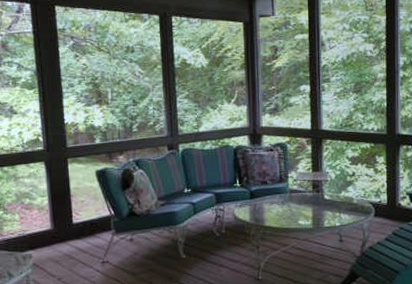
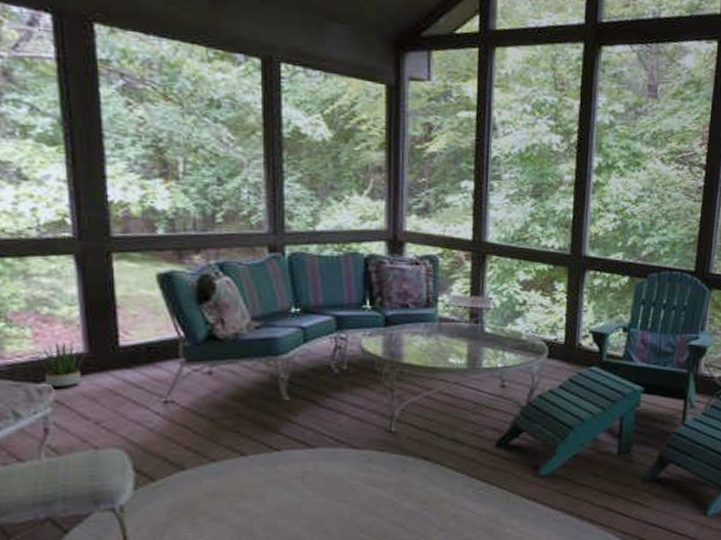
potted plant: none [18,221,56,255] -> present [30,340,93,388]

